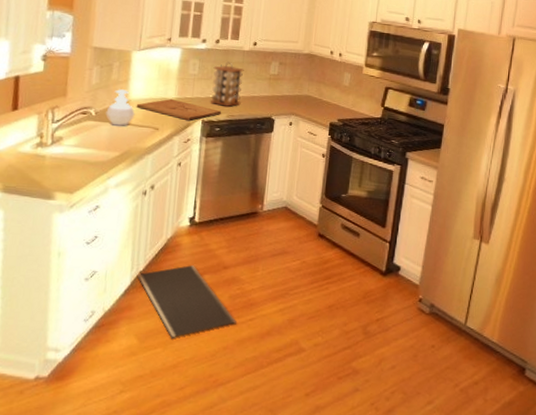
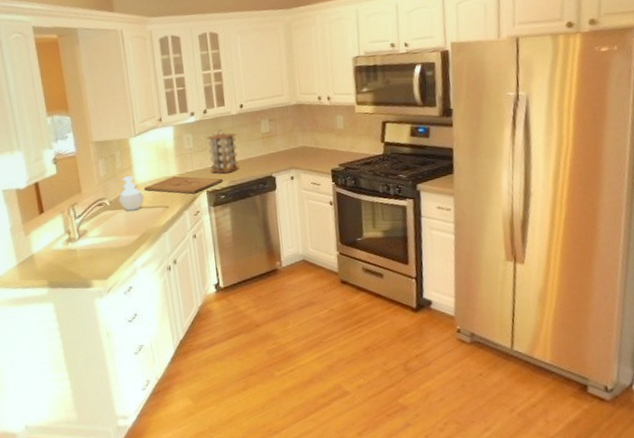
door mat: present [136,265,236,340] -> none [178,328,278,397]

